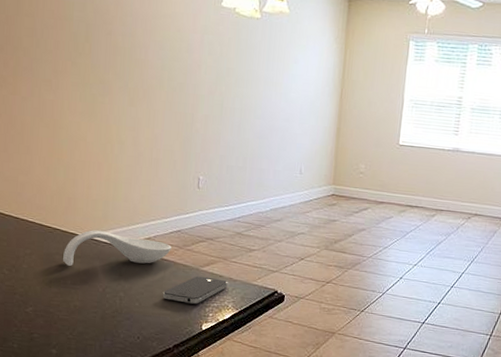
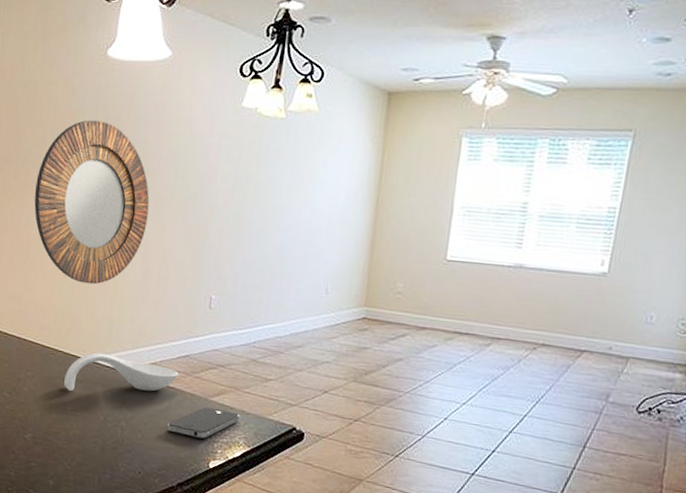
home mirror: none [26,12,139,167] -> present [34,119,150,285]

